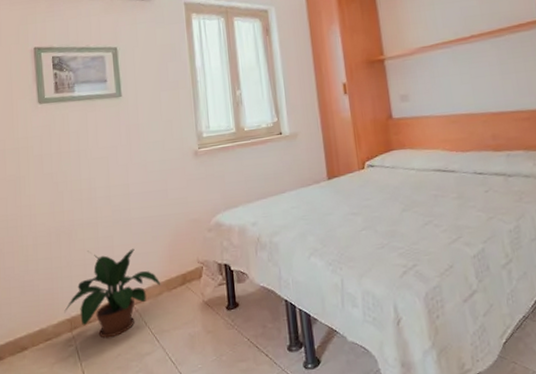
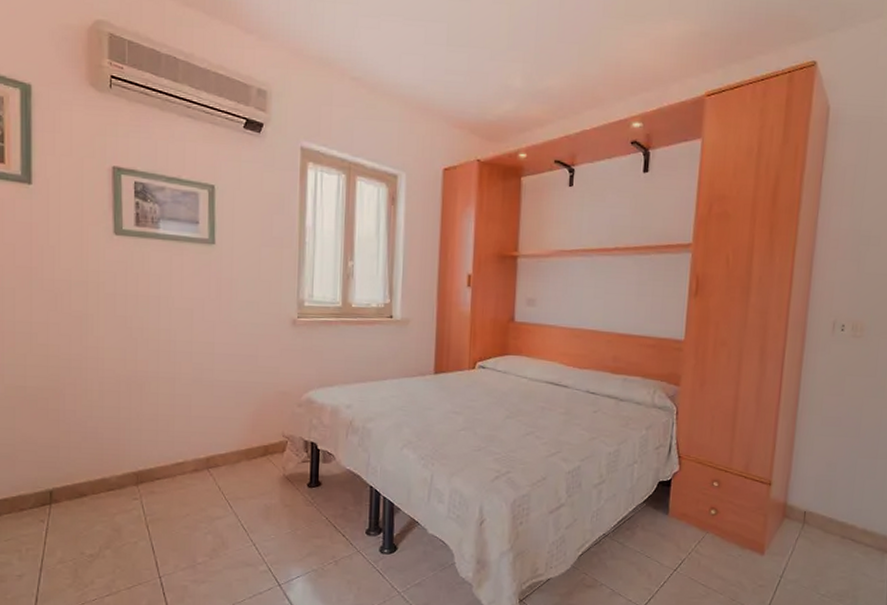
potted plant: present [64,248,160,339] -> none [130,406,239,497]

